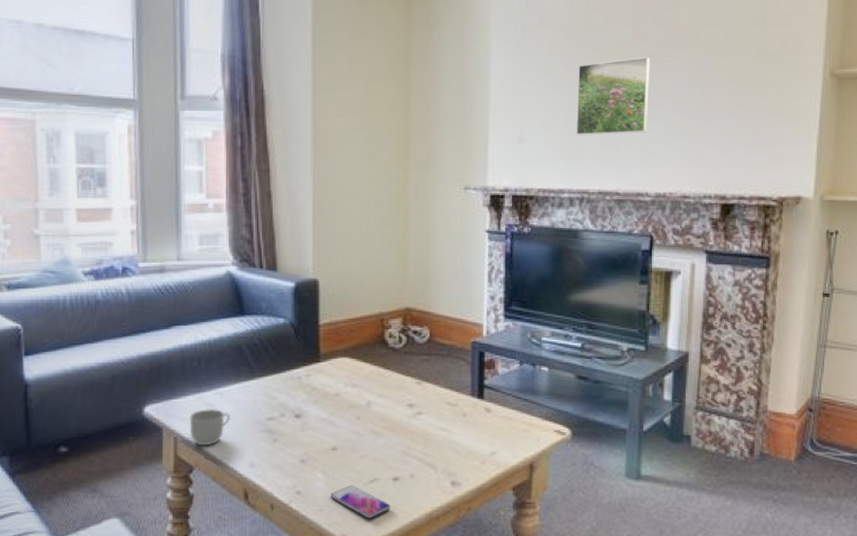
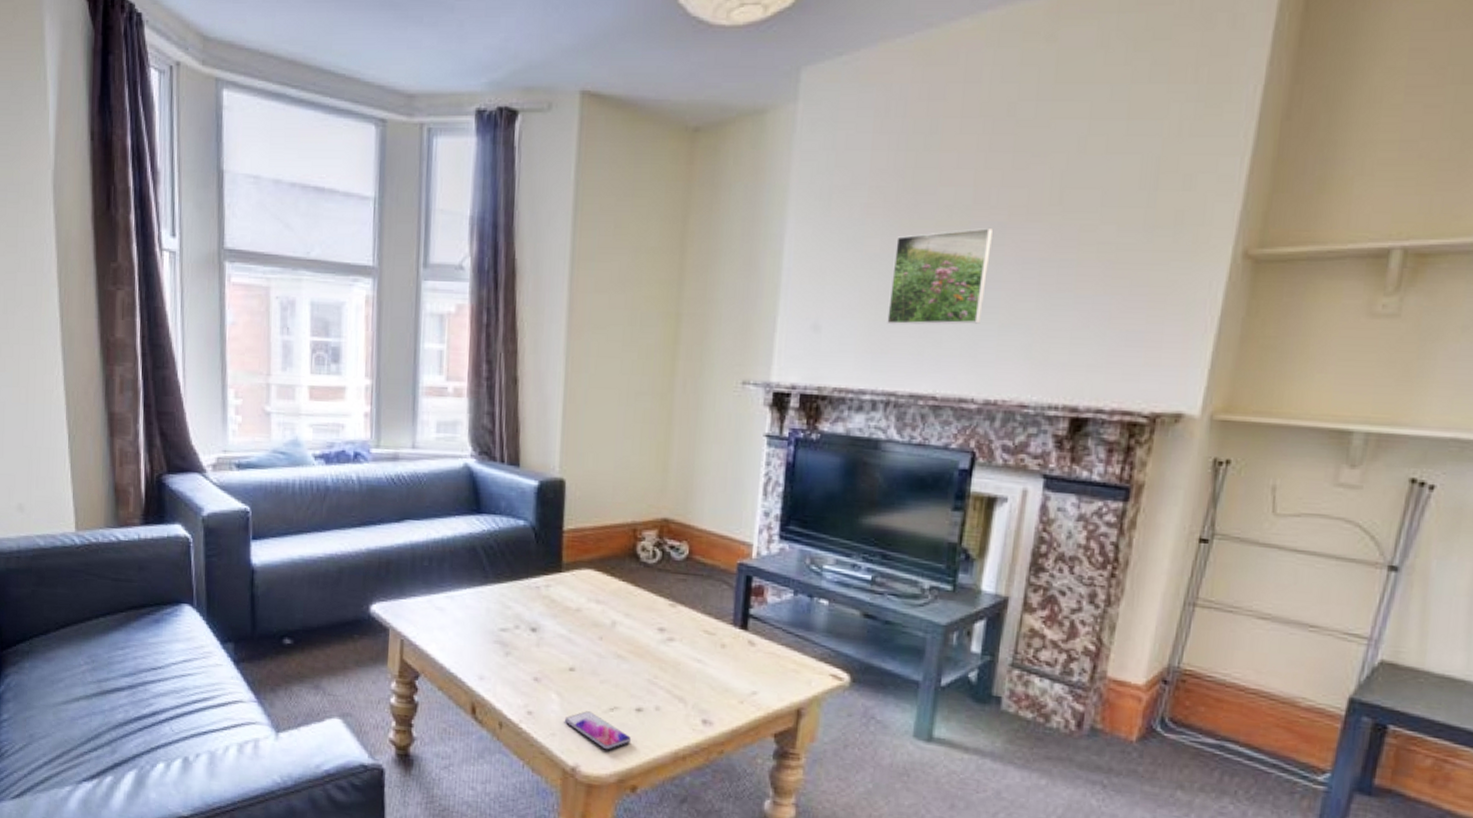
mug: present [190,408,230,446] -> none [417,612,461,653]

